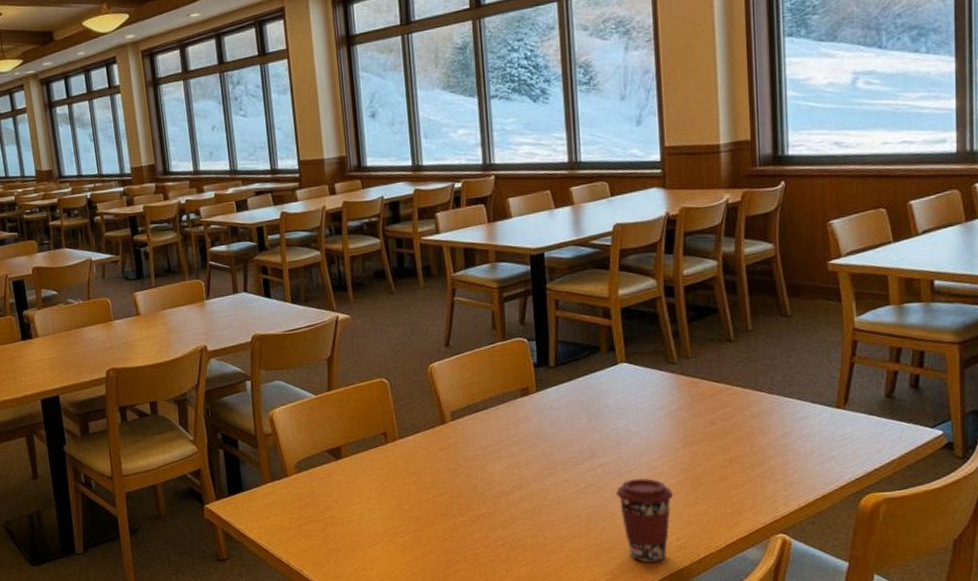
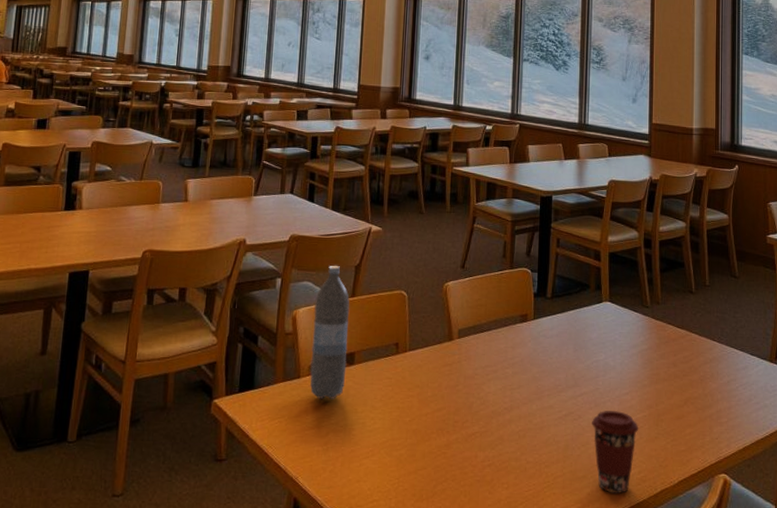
water bottle: none [290,360,335,495] -> present [310,265,350,399]

